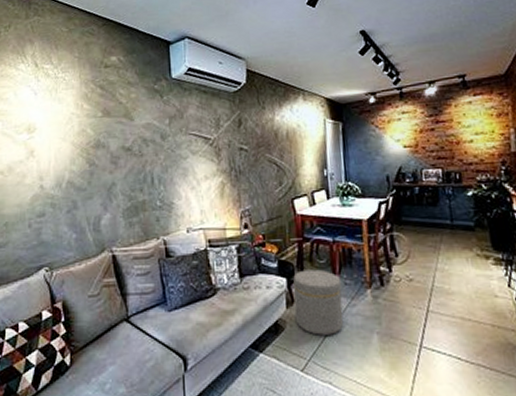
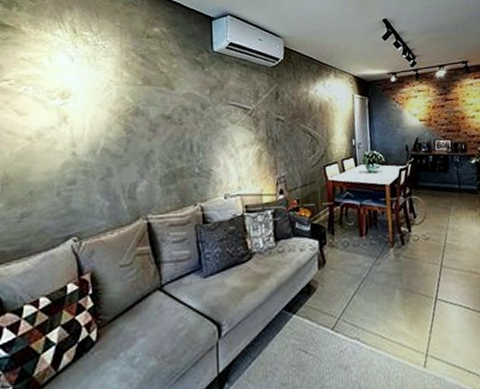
ottoman: present [293,269,344,335] -> none [325,231,370,294]

